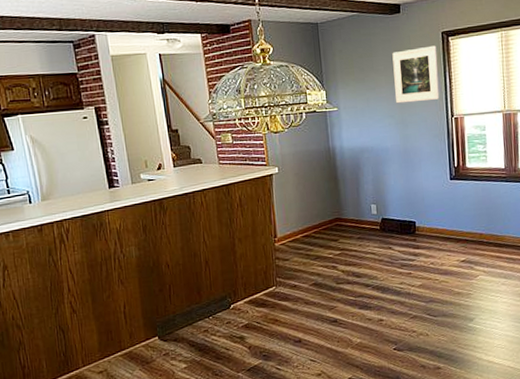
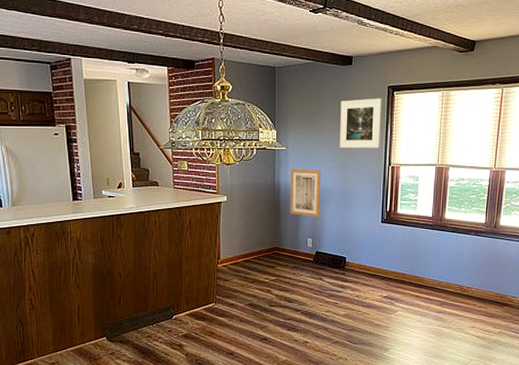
wall art: none [345,129,382,181] -> present [290,168,321,217]

